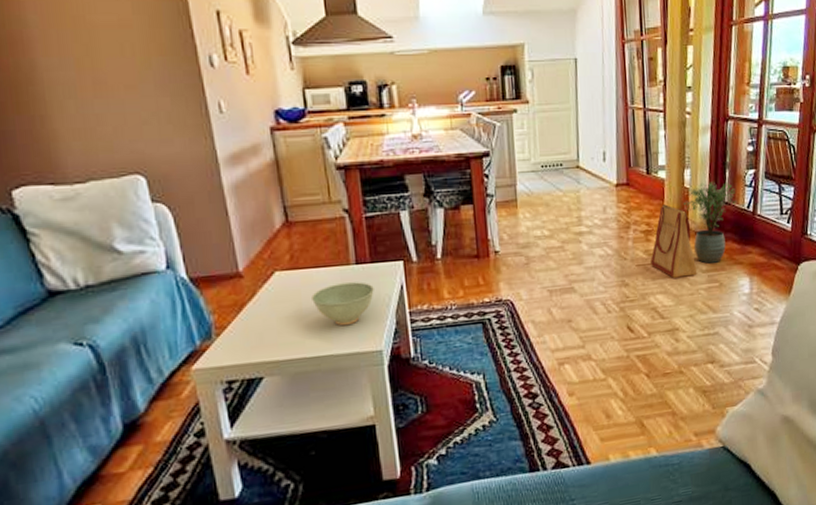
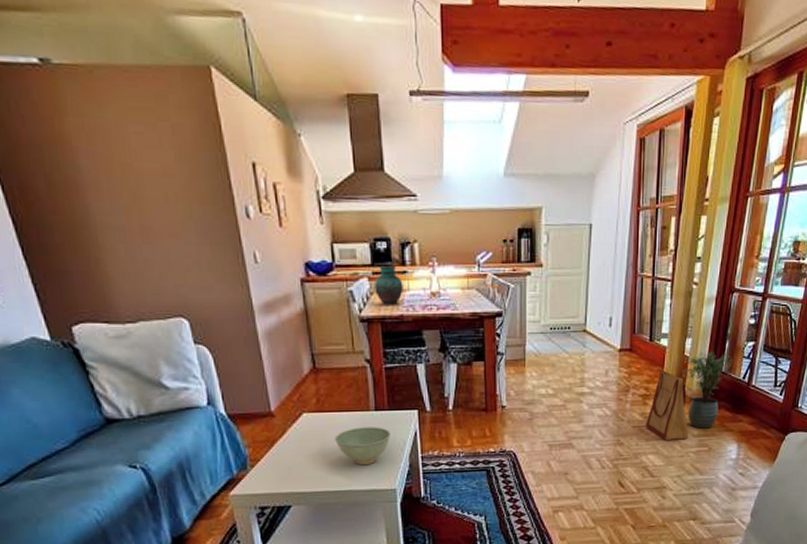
vase: none [351,108,383,152] -> present [374,265,403,306]

